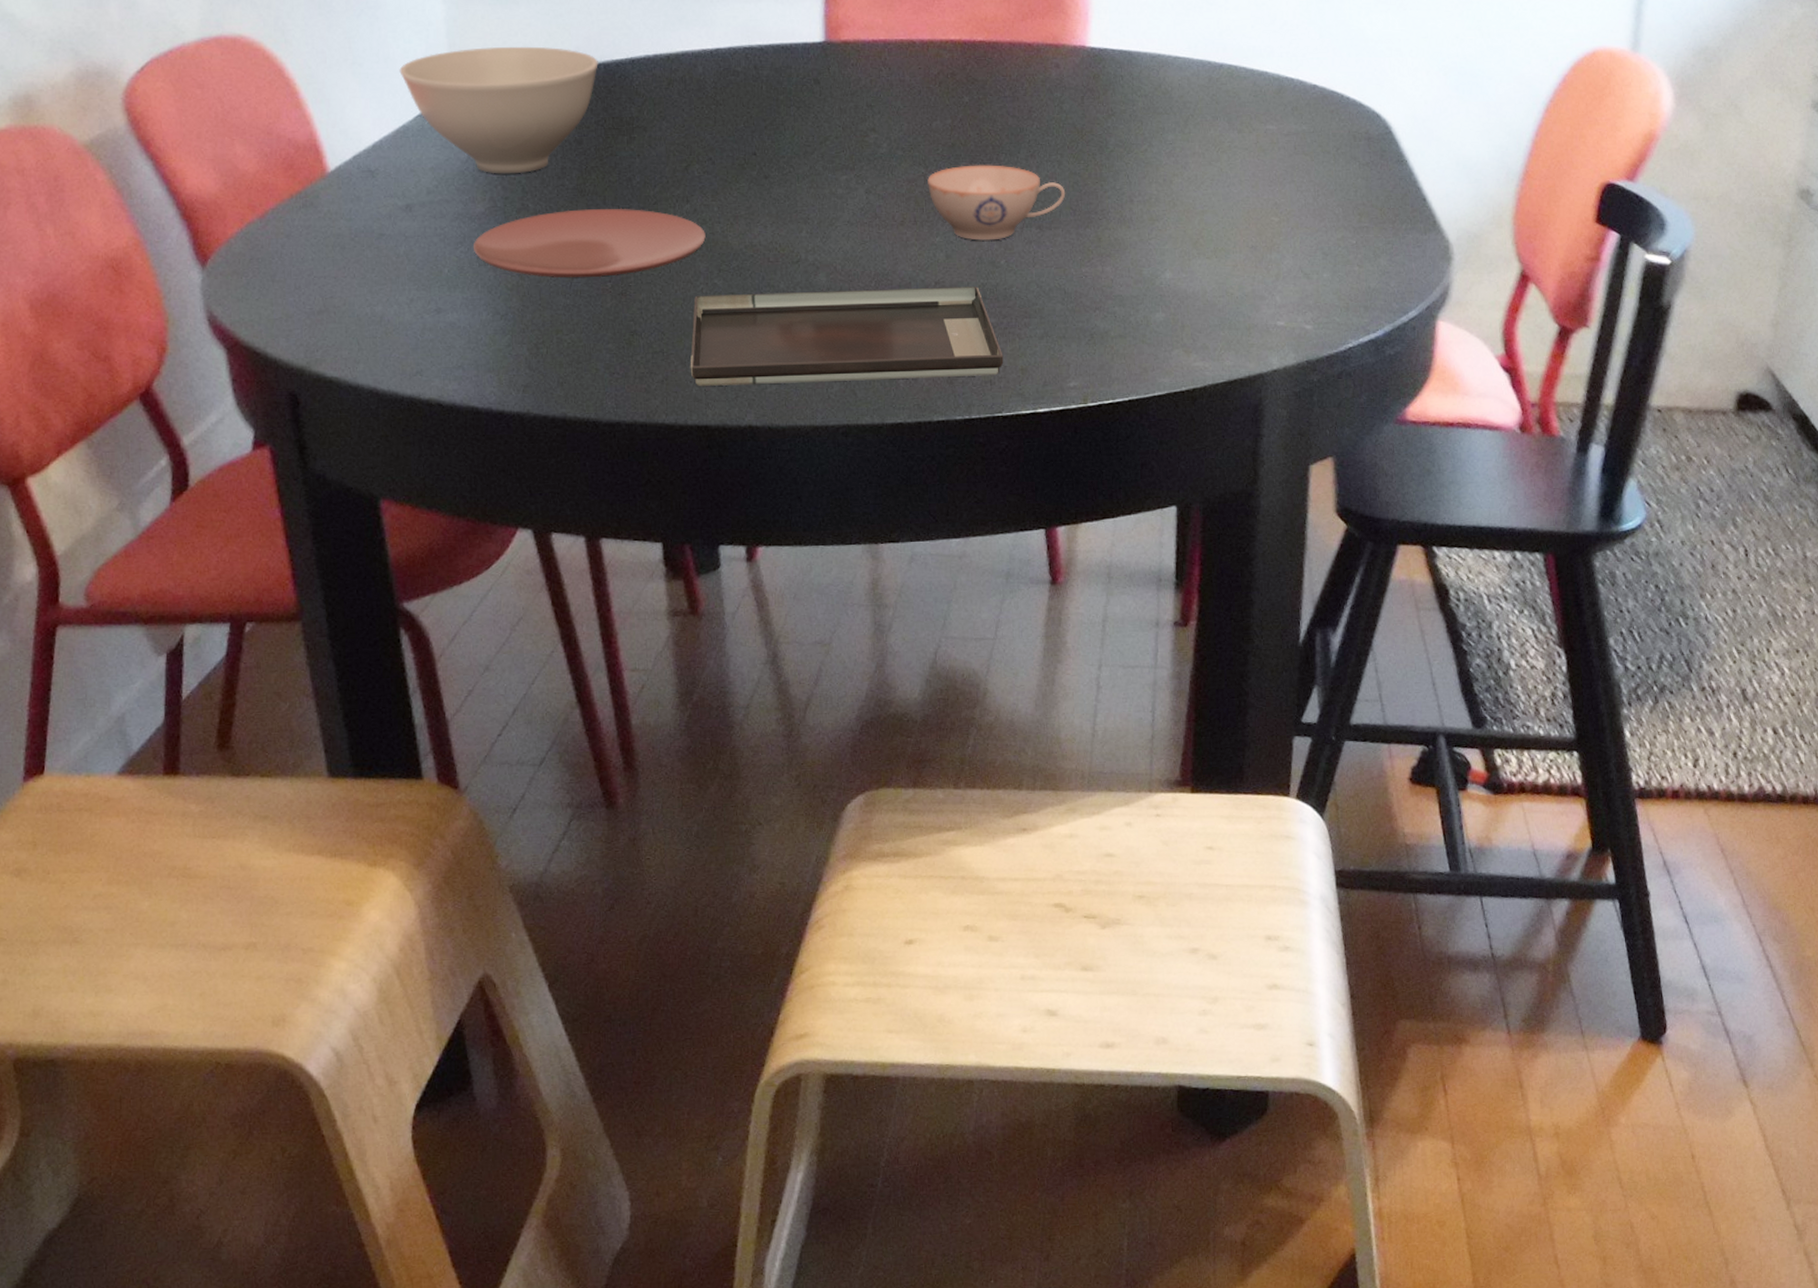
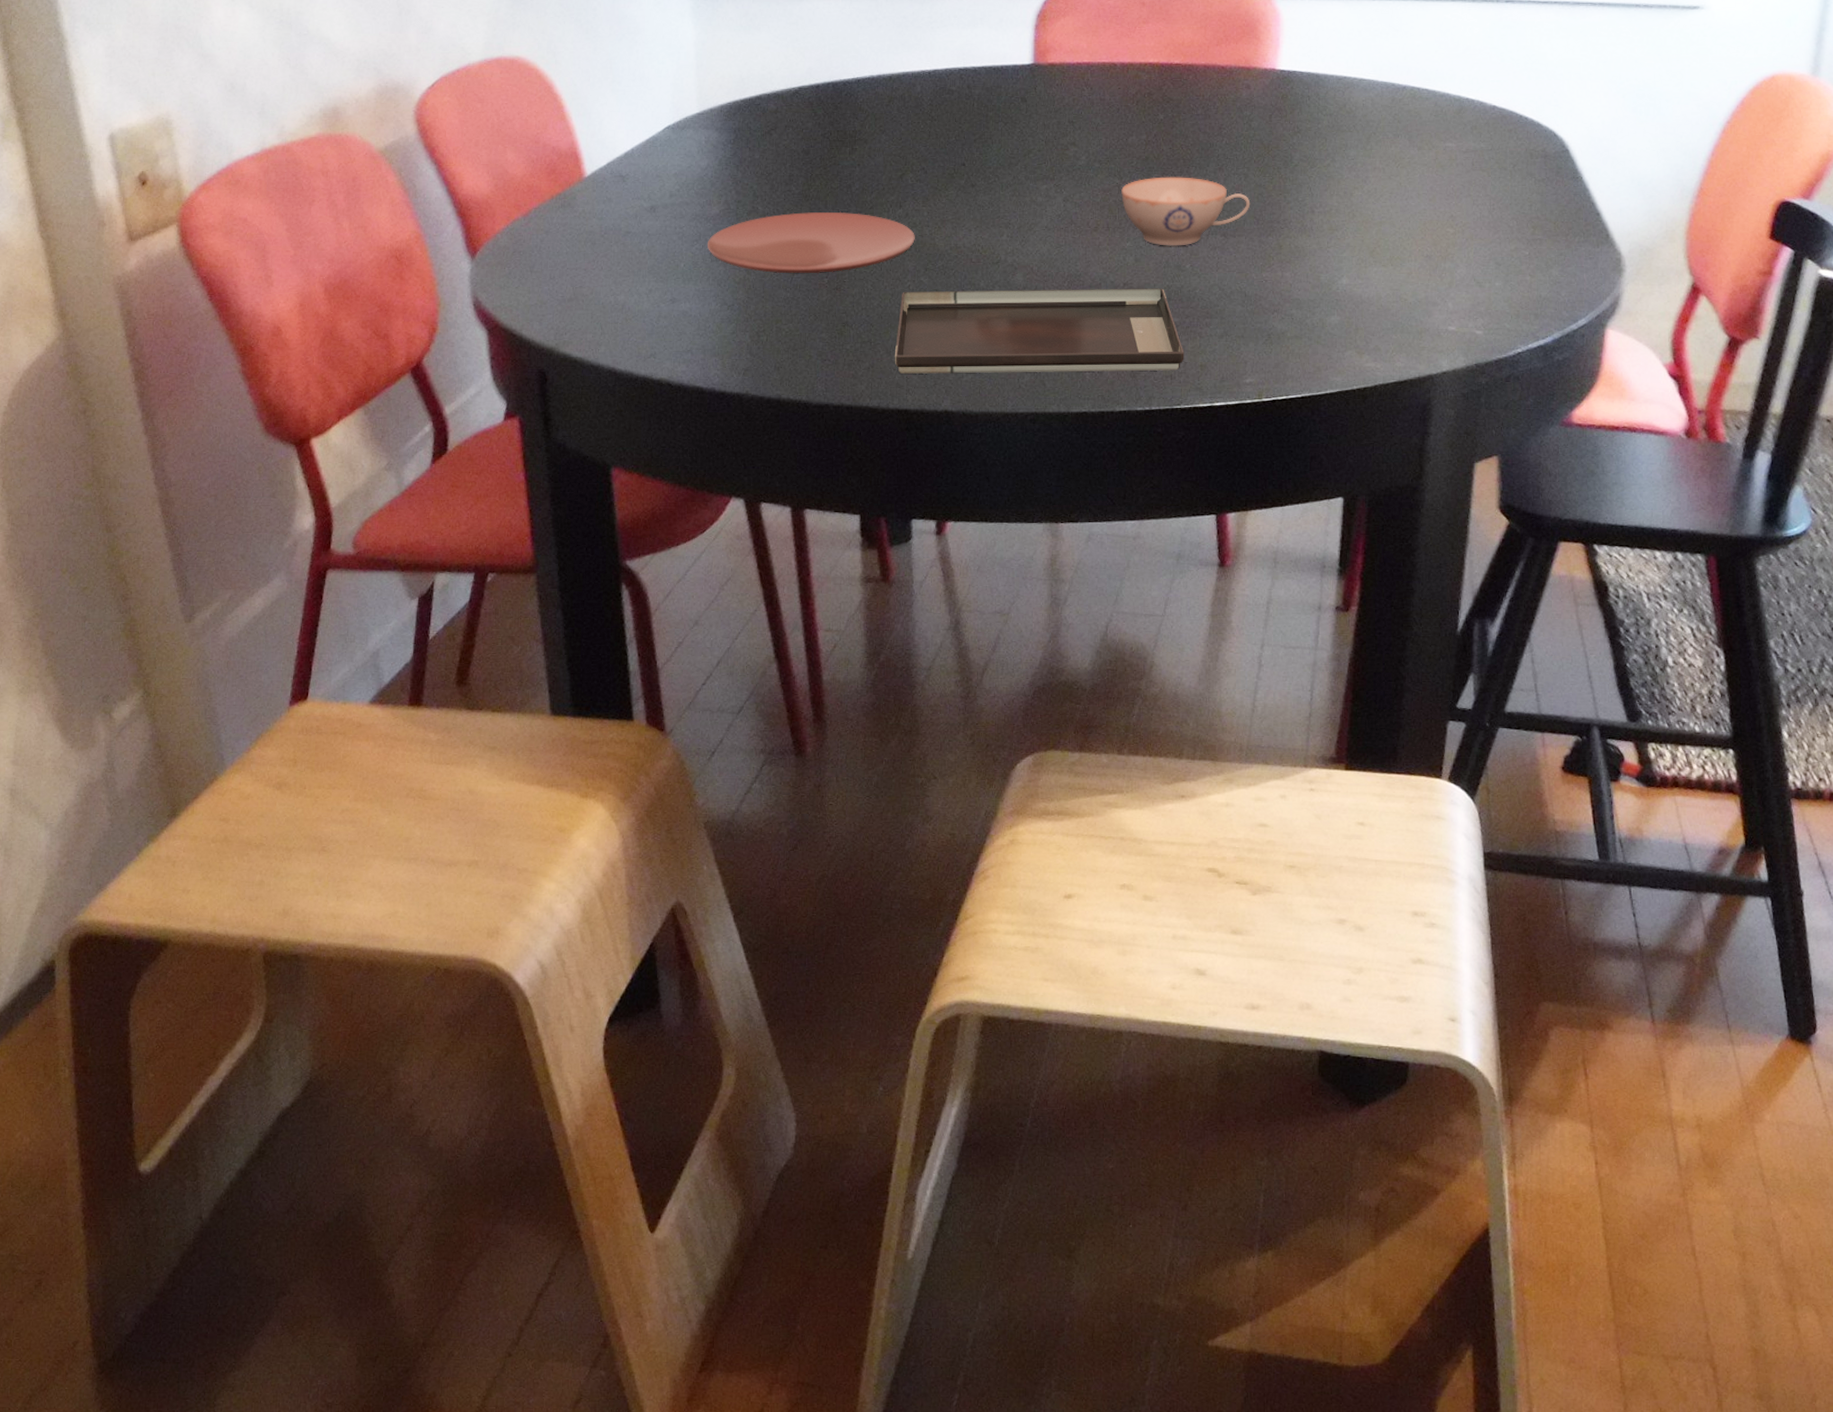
bowl: present [399,46,598,174] -> none [652,67,828,180]

